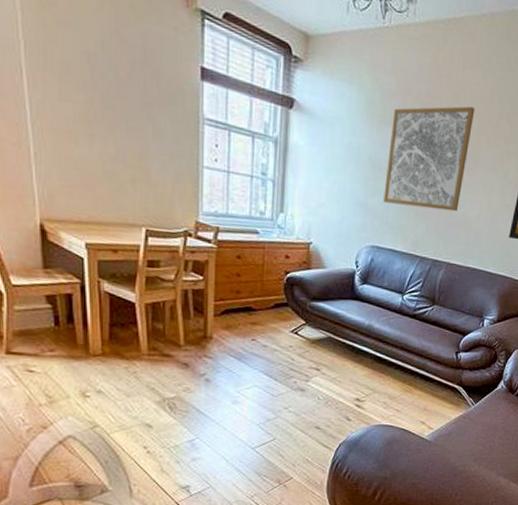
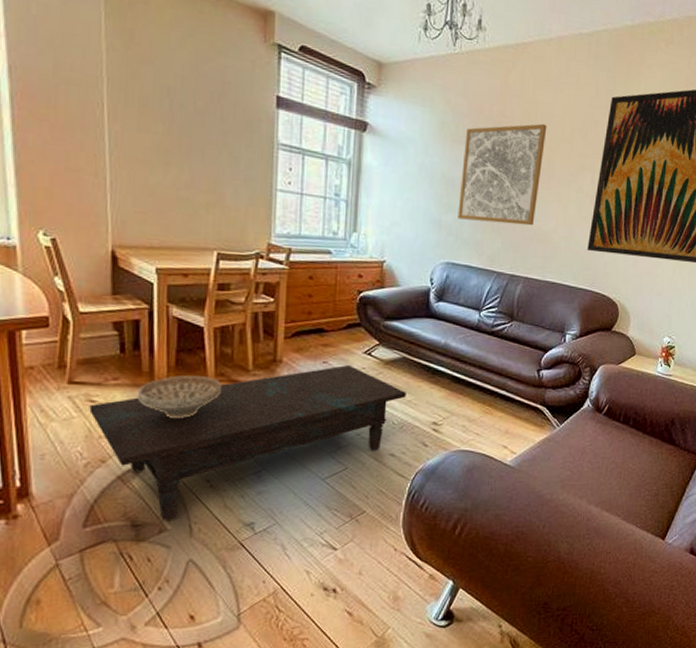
coffee table: none [28,343,331,482] -> present [89,365,406,520]
decorative bowl: none [73,349,154,389] -> present [137,375,221,418]

